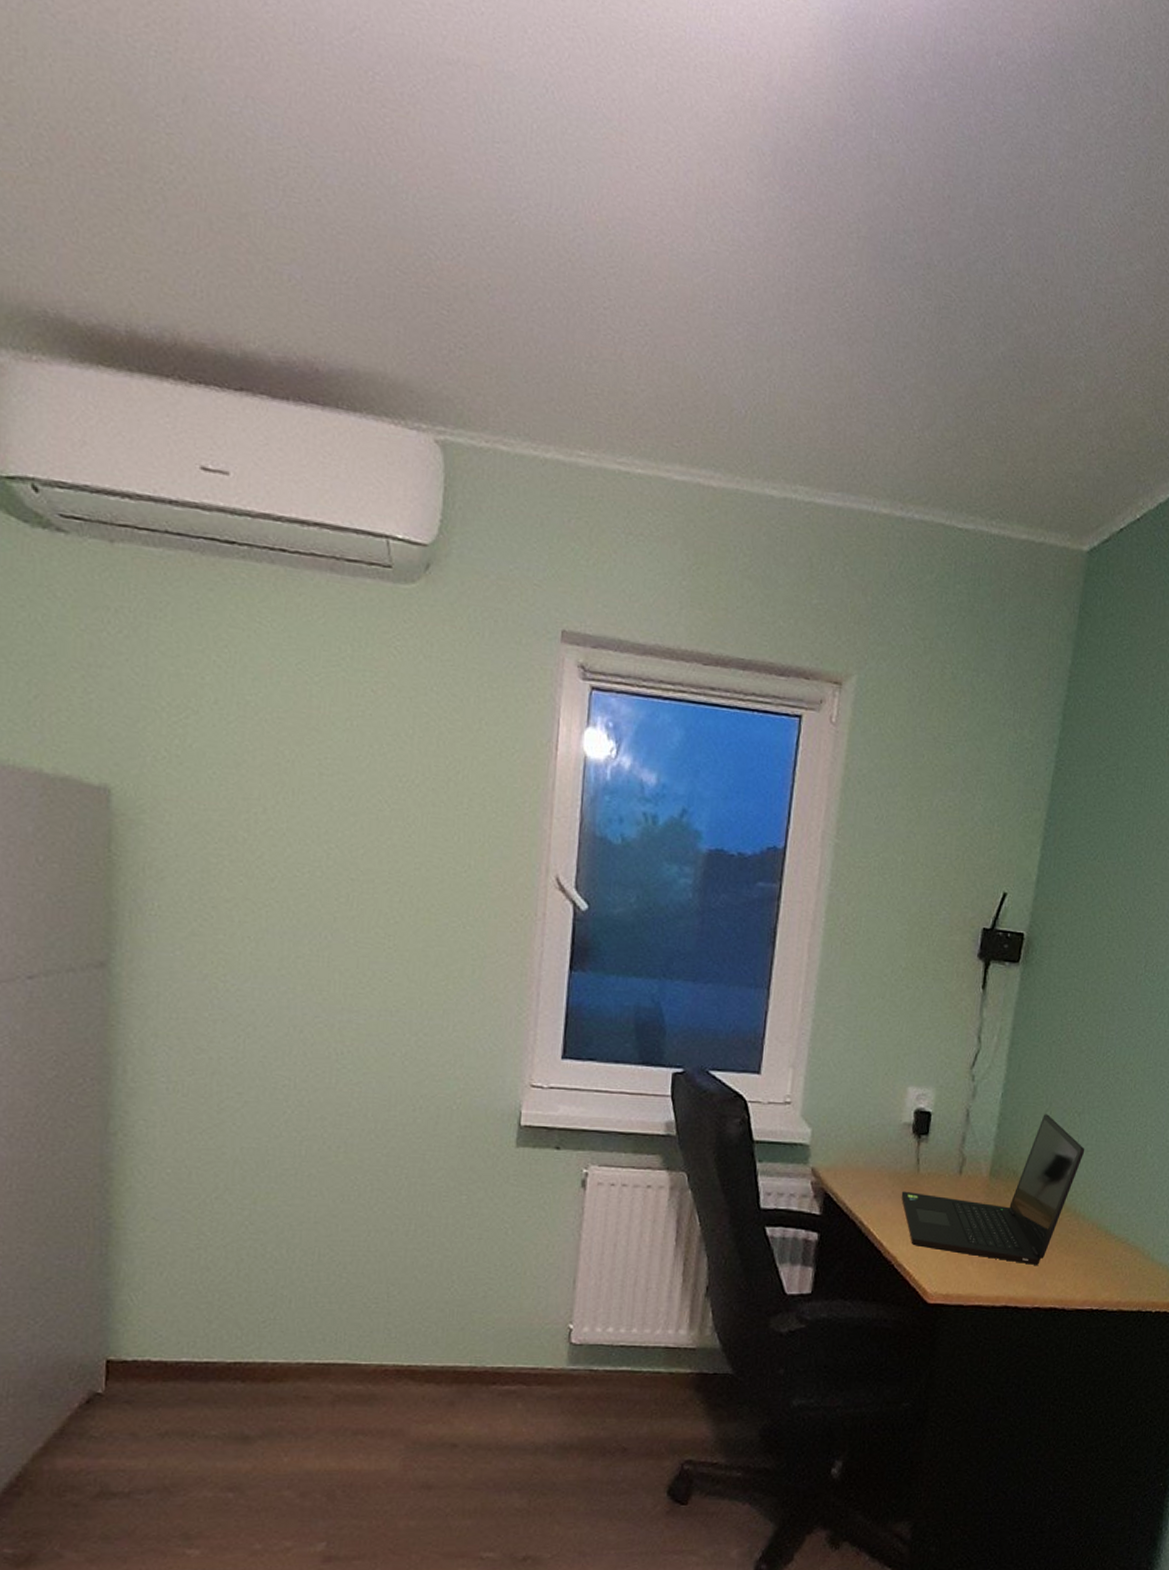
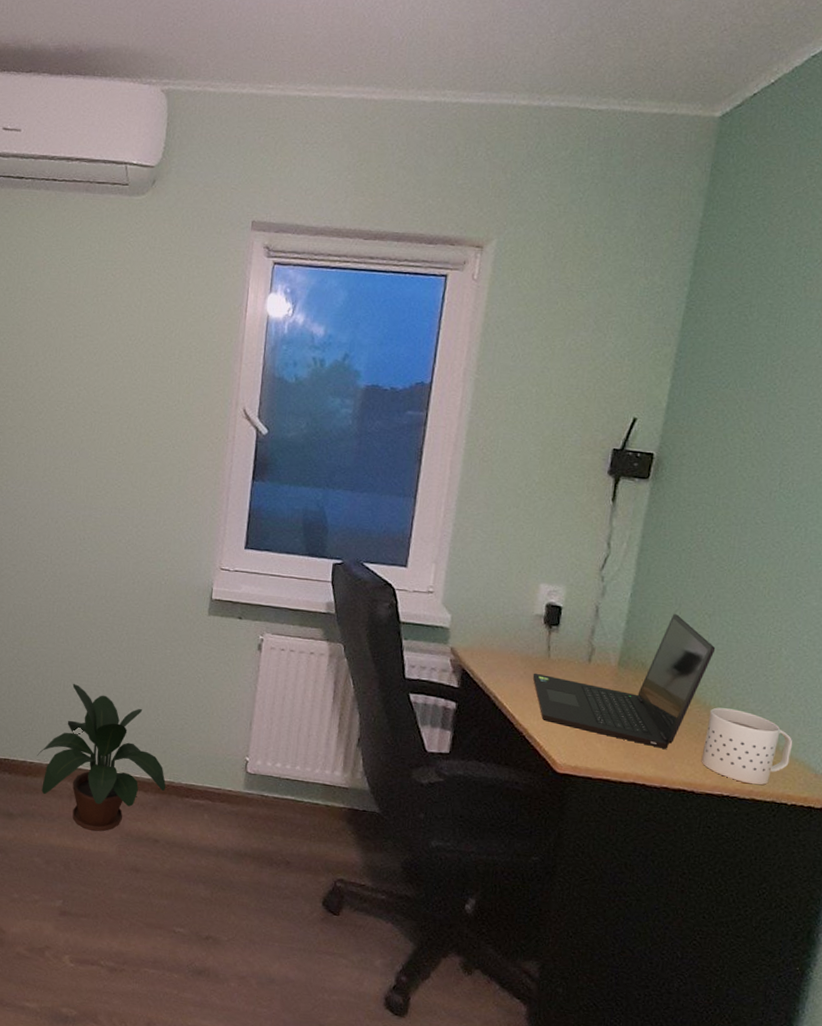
potted plant: none [282,1251,466,1444] -> present [37,684,166,832]
mug: none [1071,1214,1157,1295] -> present [701,707,793,785]

